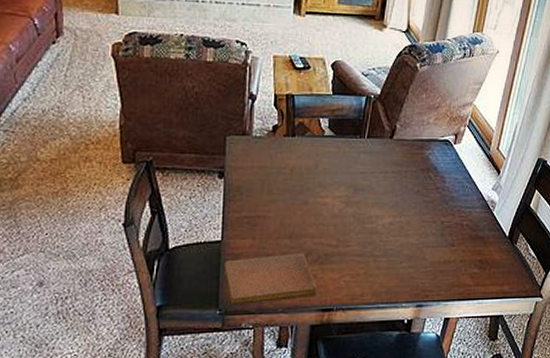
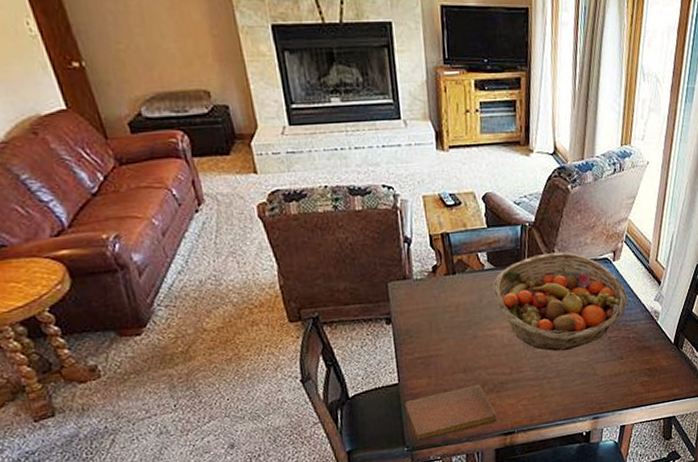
fruit basket: none [330,128,465,230] -> present [492,252,628,352]

